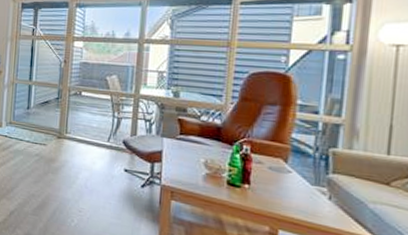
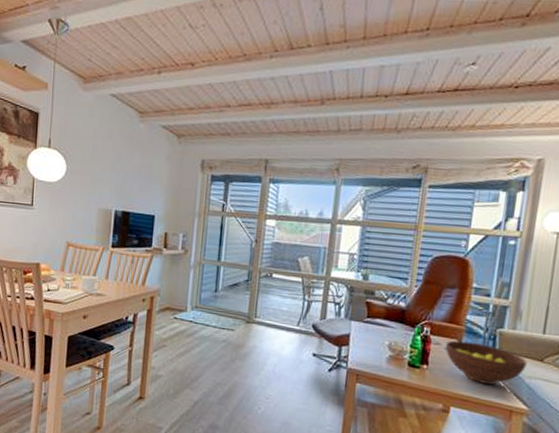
fruit bowl: none [268,159,369,209] -> present [445,340,527,385]

